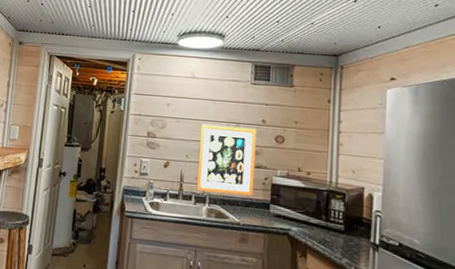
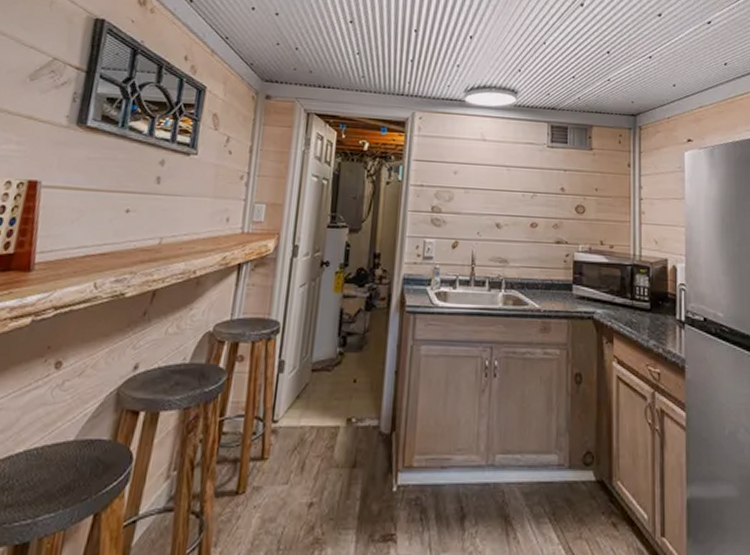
wall art: present [196,123,257,196] -> none [490,194,556,277]

